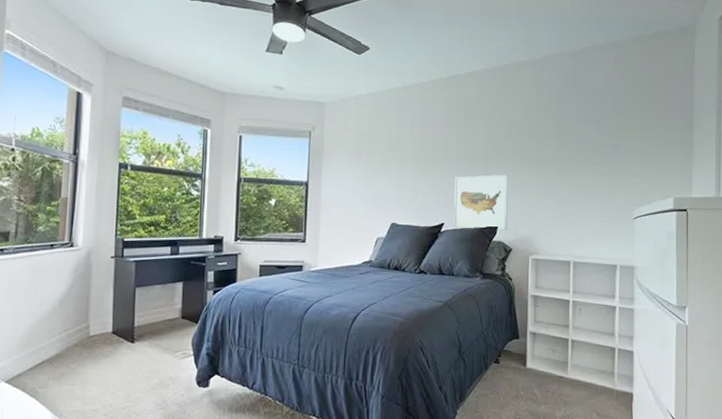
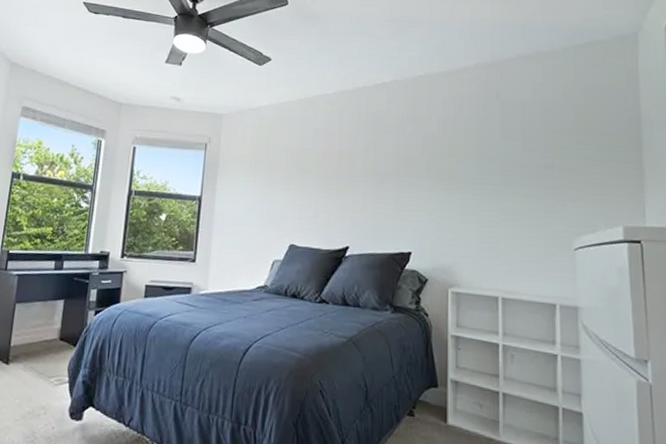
wall art: present [454,174,509,230] -> none [360,194,423,258]

